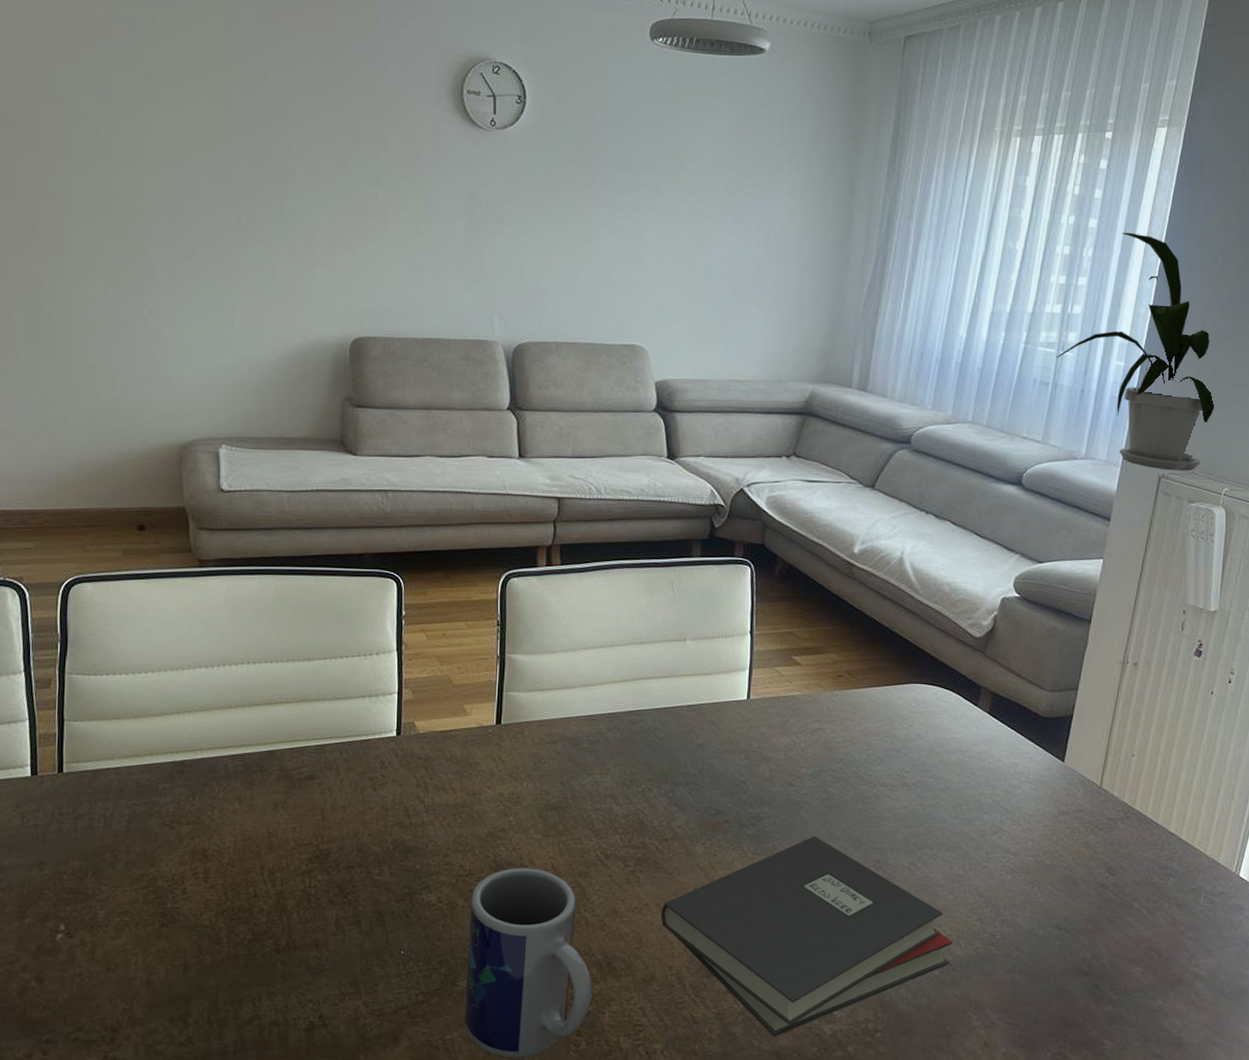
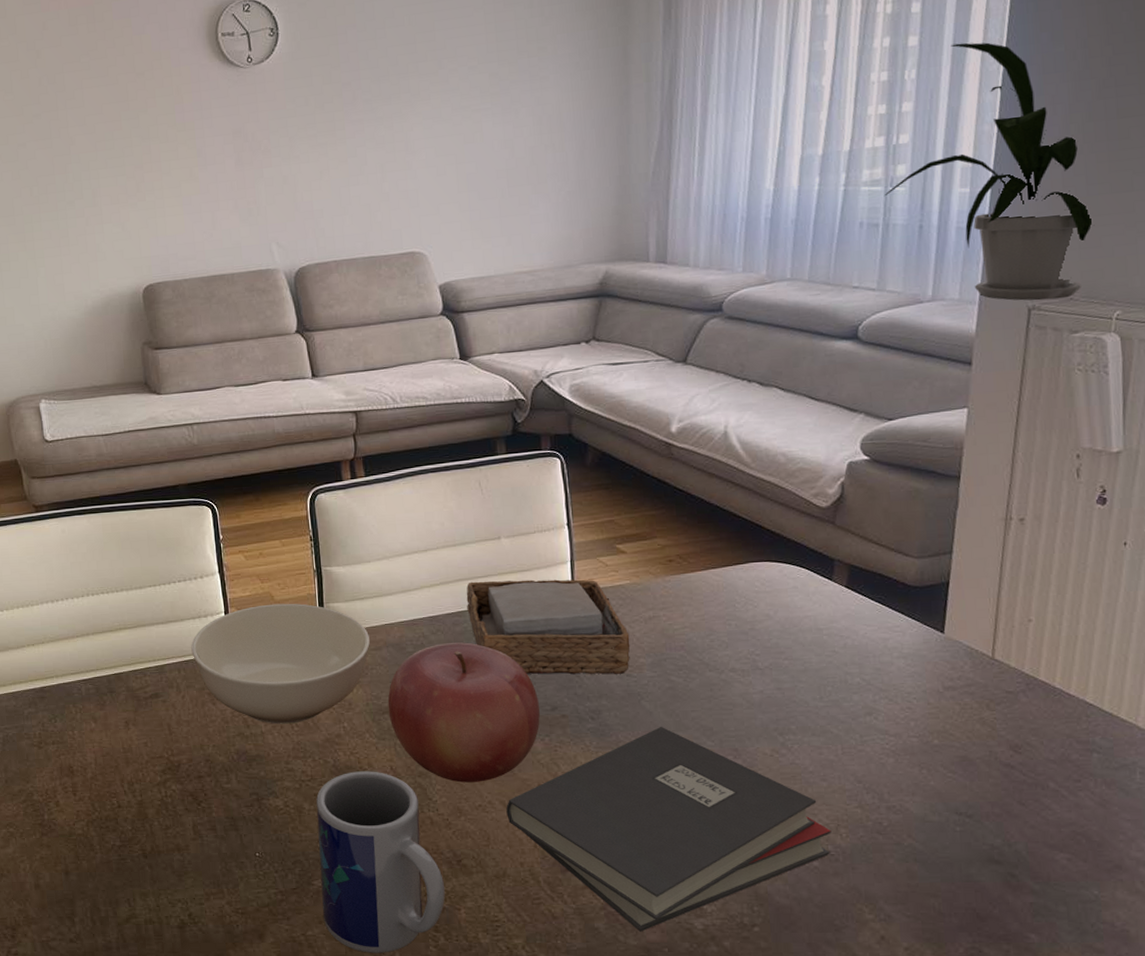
bowl: none [357,688,546,815] -> present [191,603,370,724]
fruit: none [556,741,704,884] -> present [387,642,540,783]
napkin holder: none [646,681,796,783] -> present [466,579,630,675]

